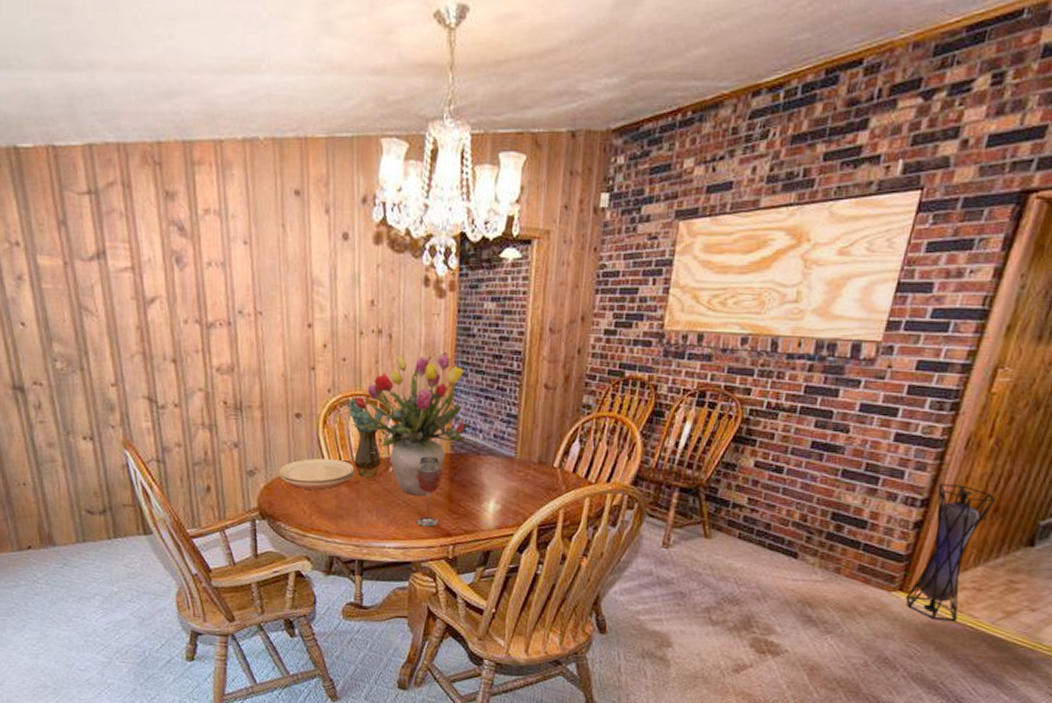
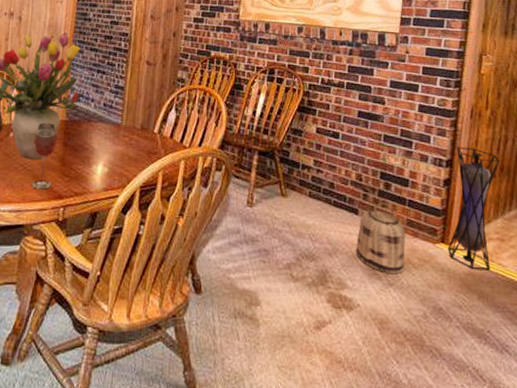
basket: none [790,545,855,622] -> present [356,202,405,275]

